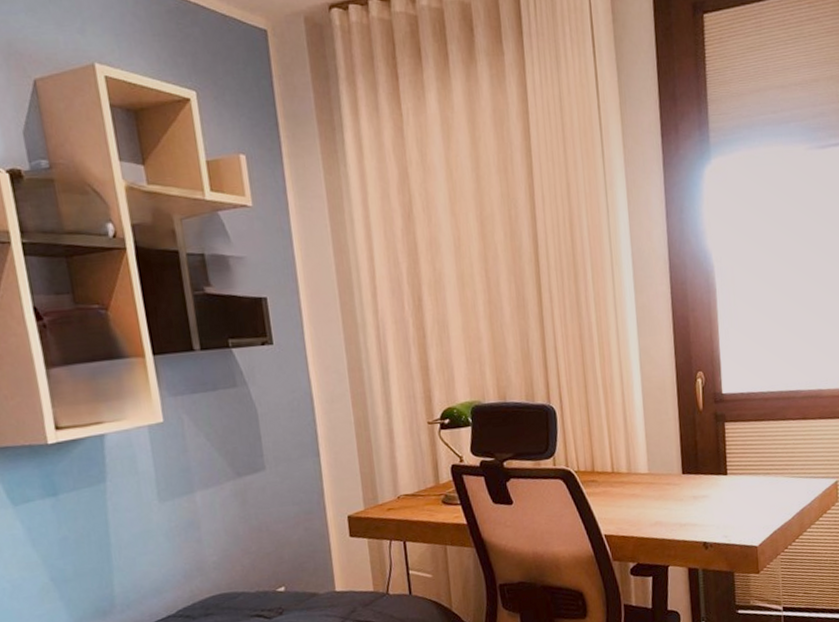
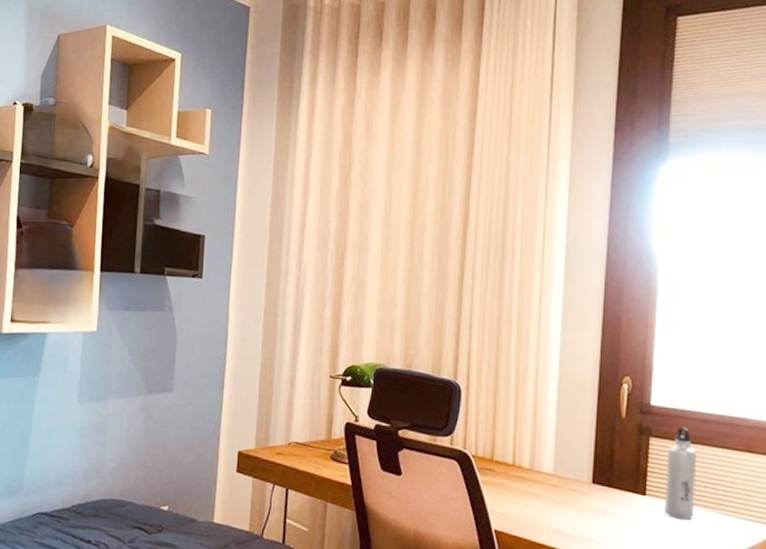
water bottle: none [740,408,768,490] -> present [665,427,696,520]

